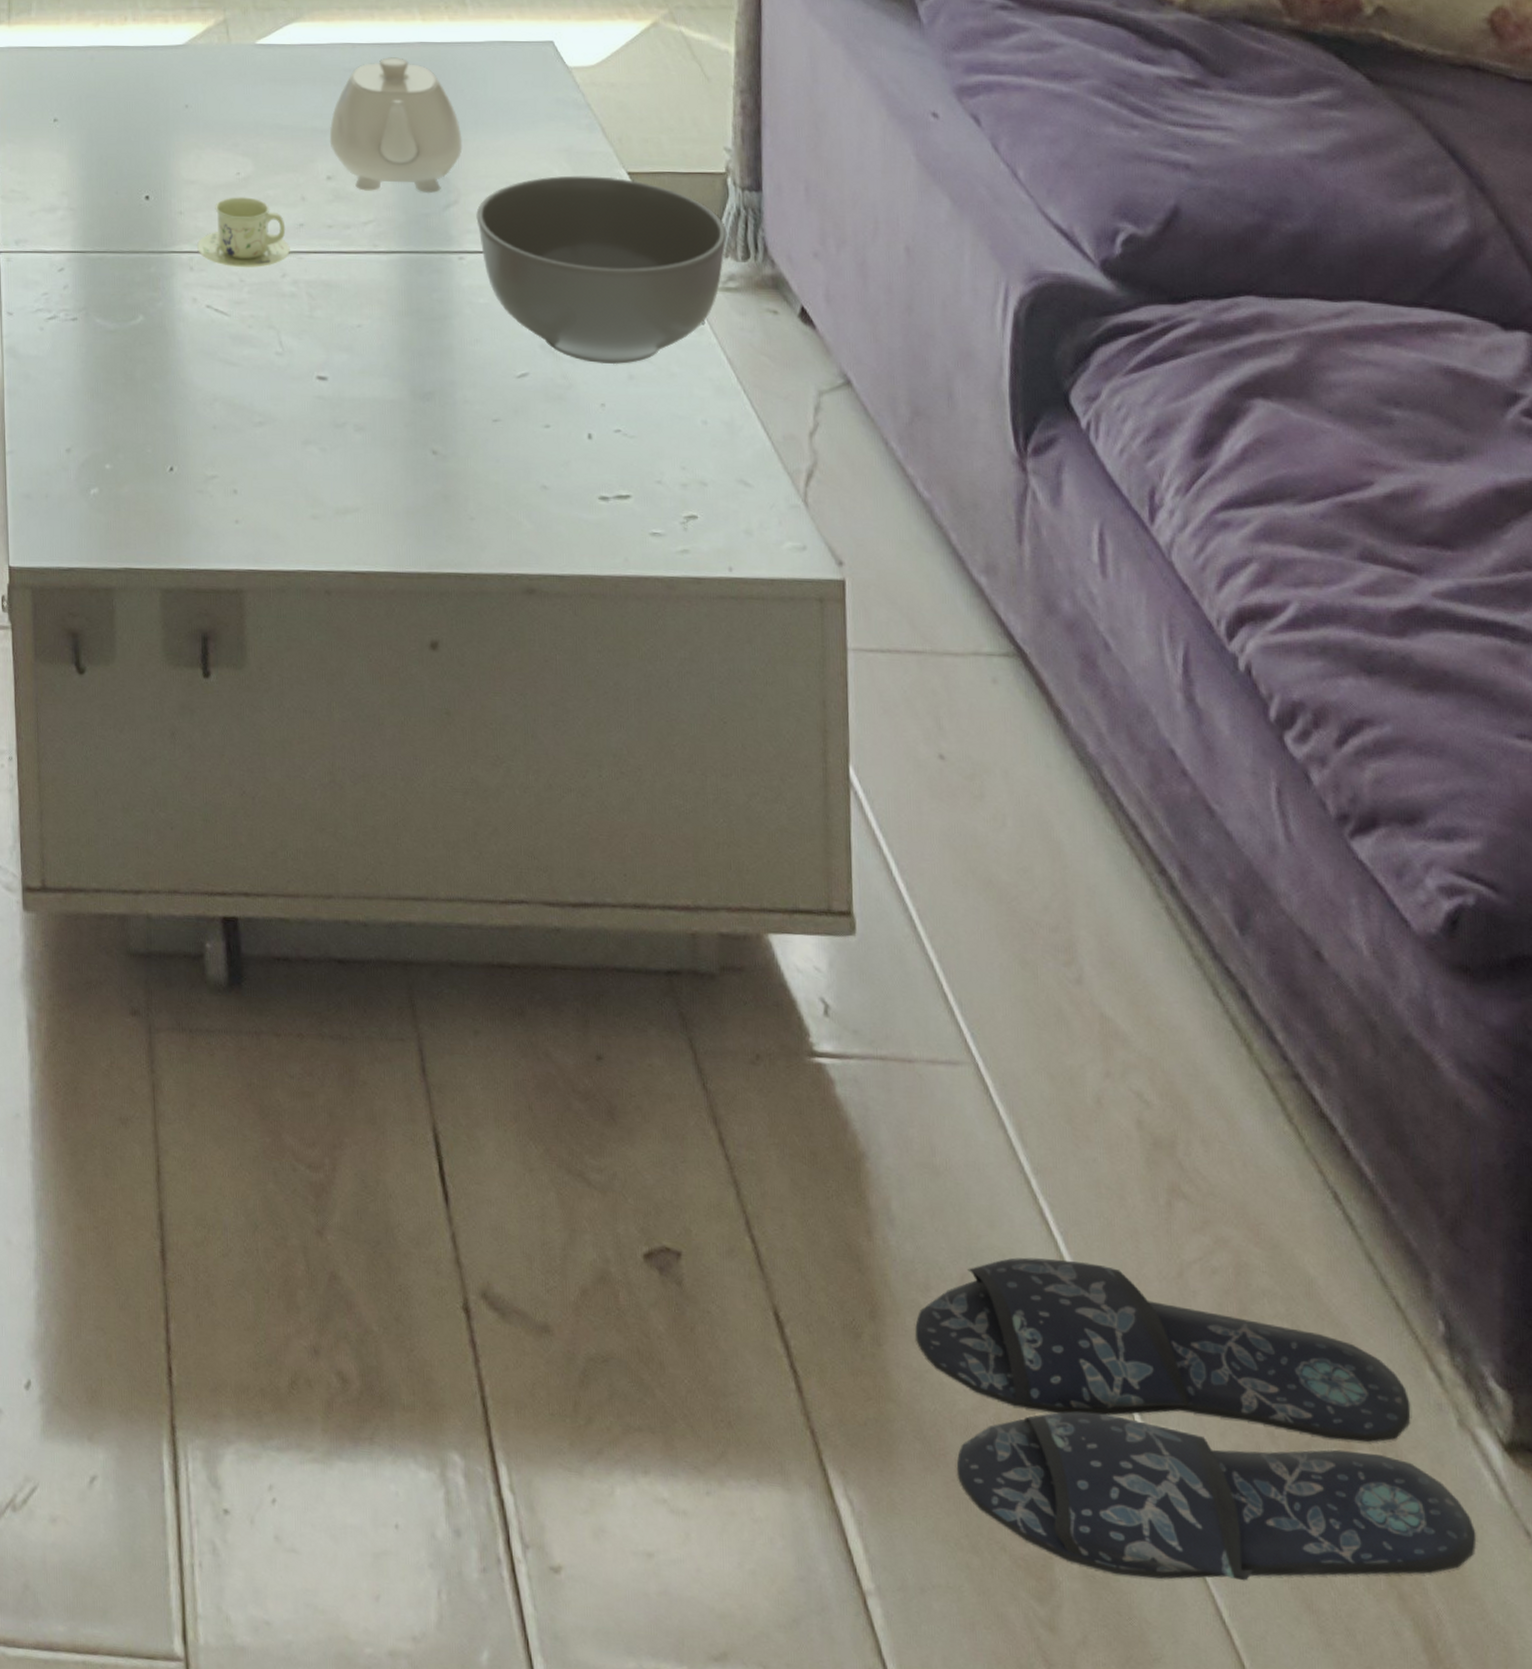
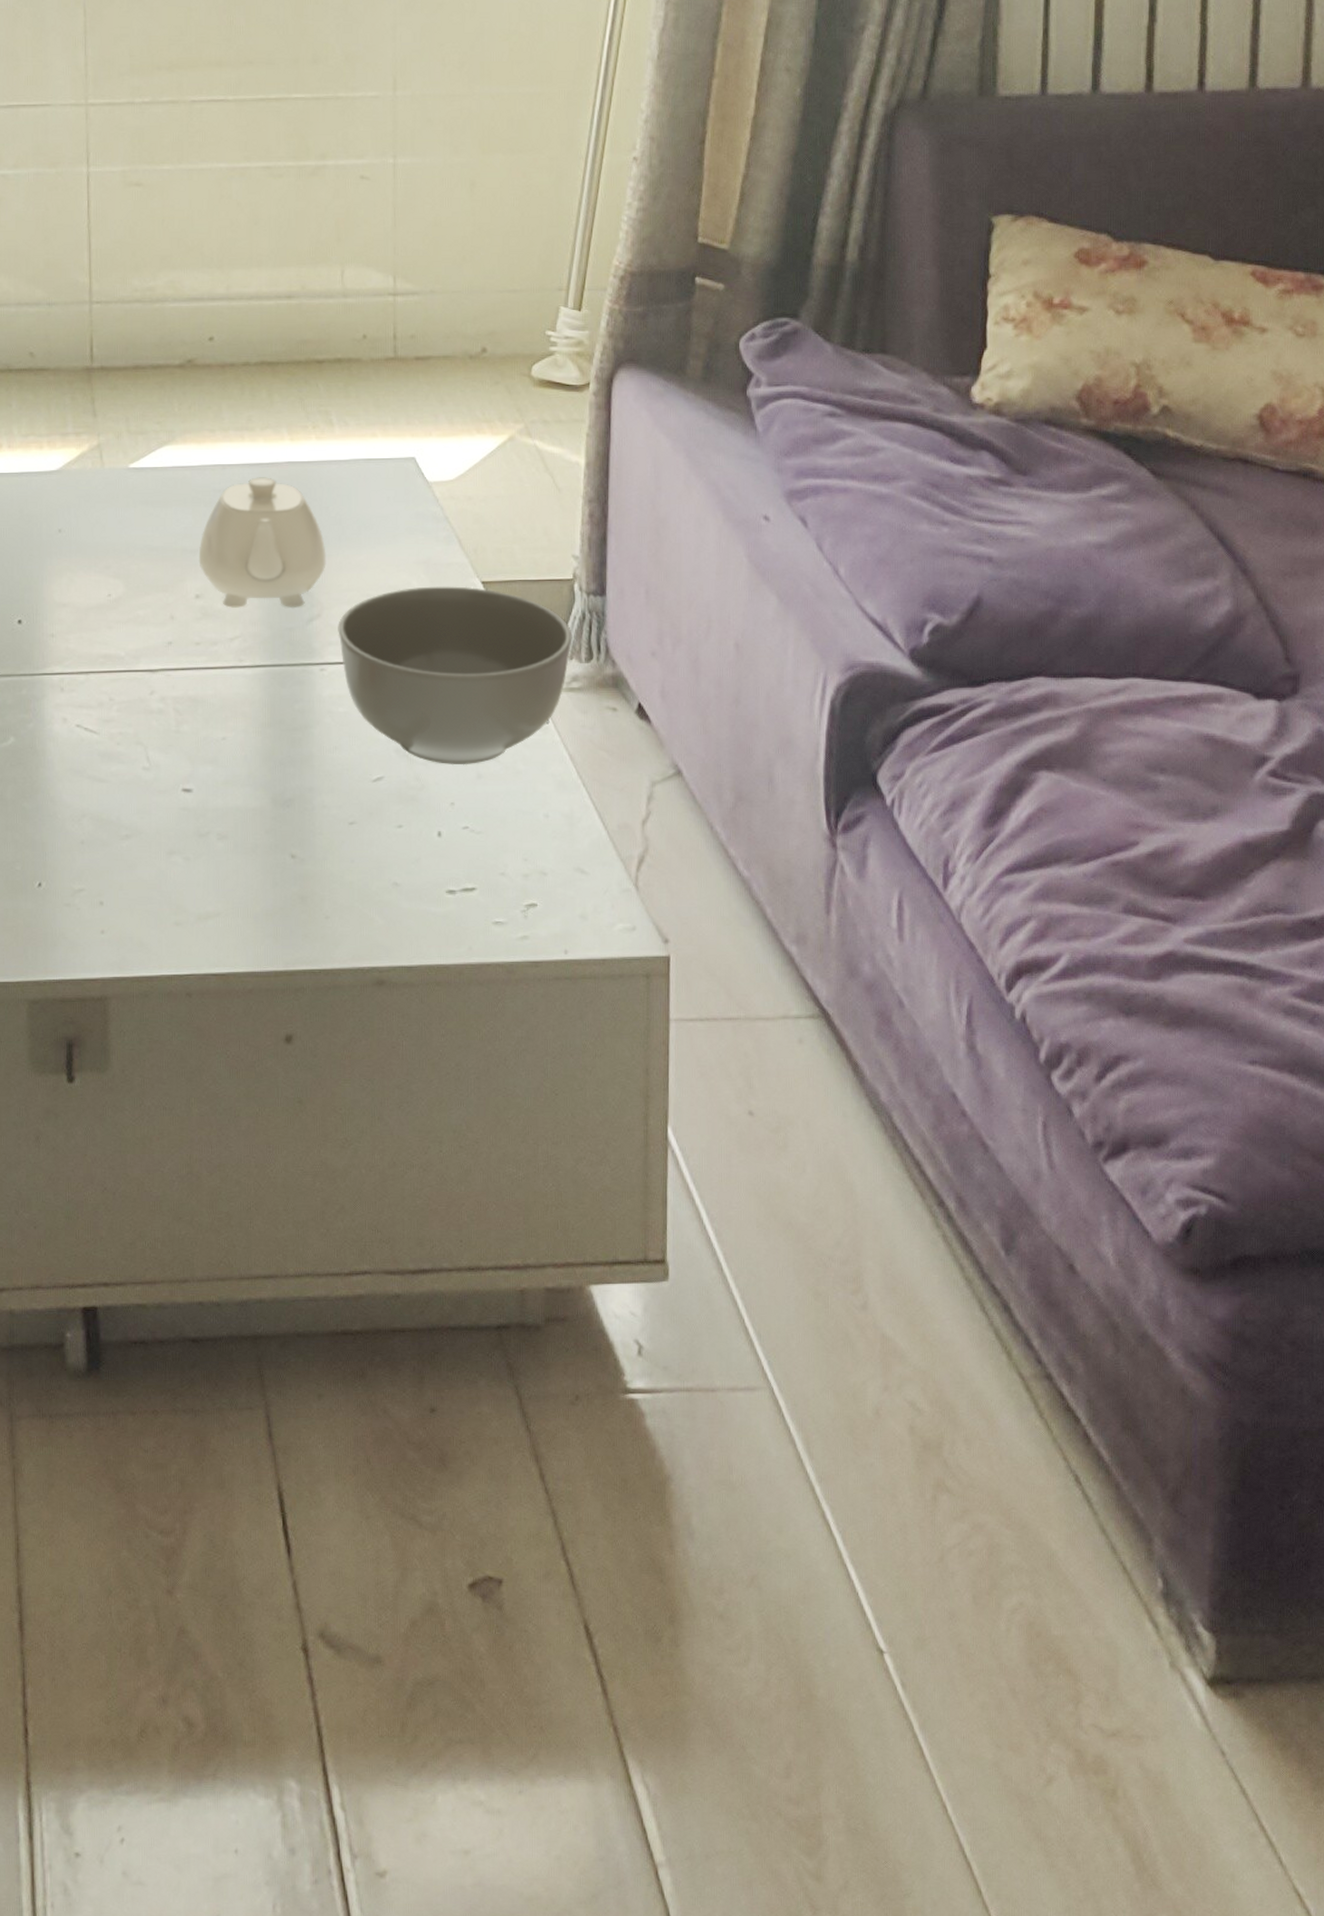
cup and saucer: present [197,197,290,267] -> none [68,618,158,686]
slippers: present [915,1257,1476,1581] -> none [709,1556,1180,1826]

